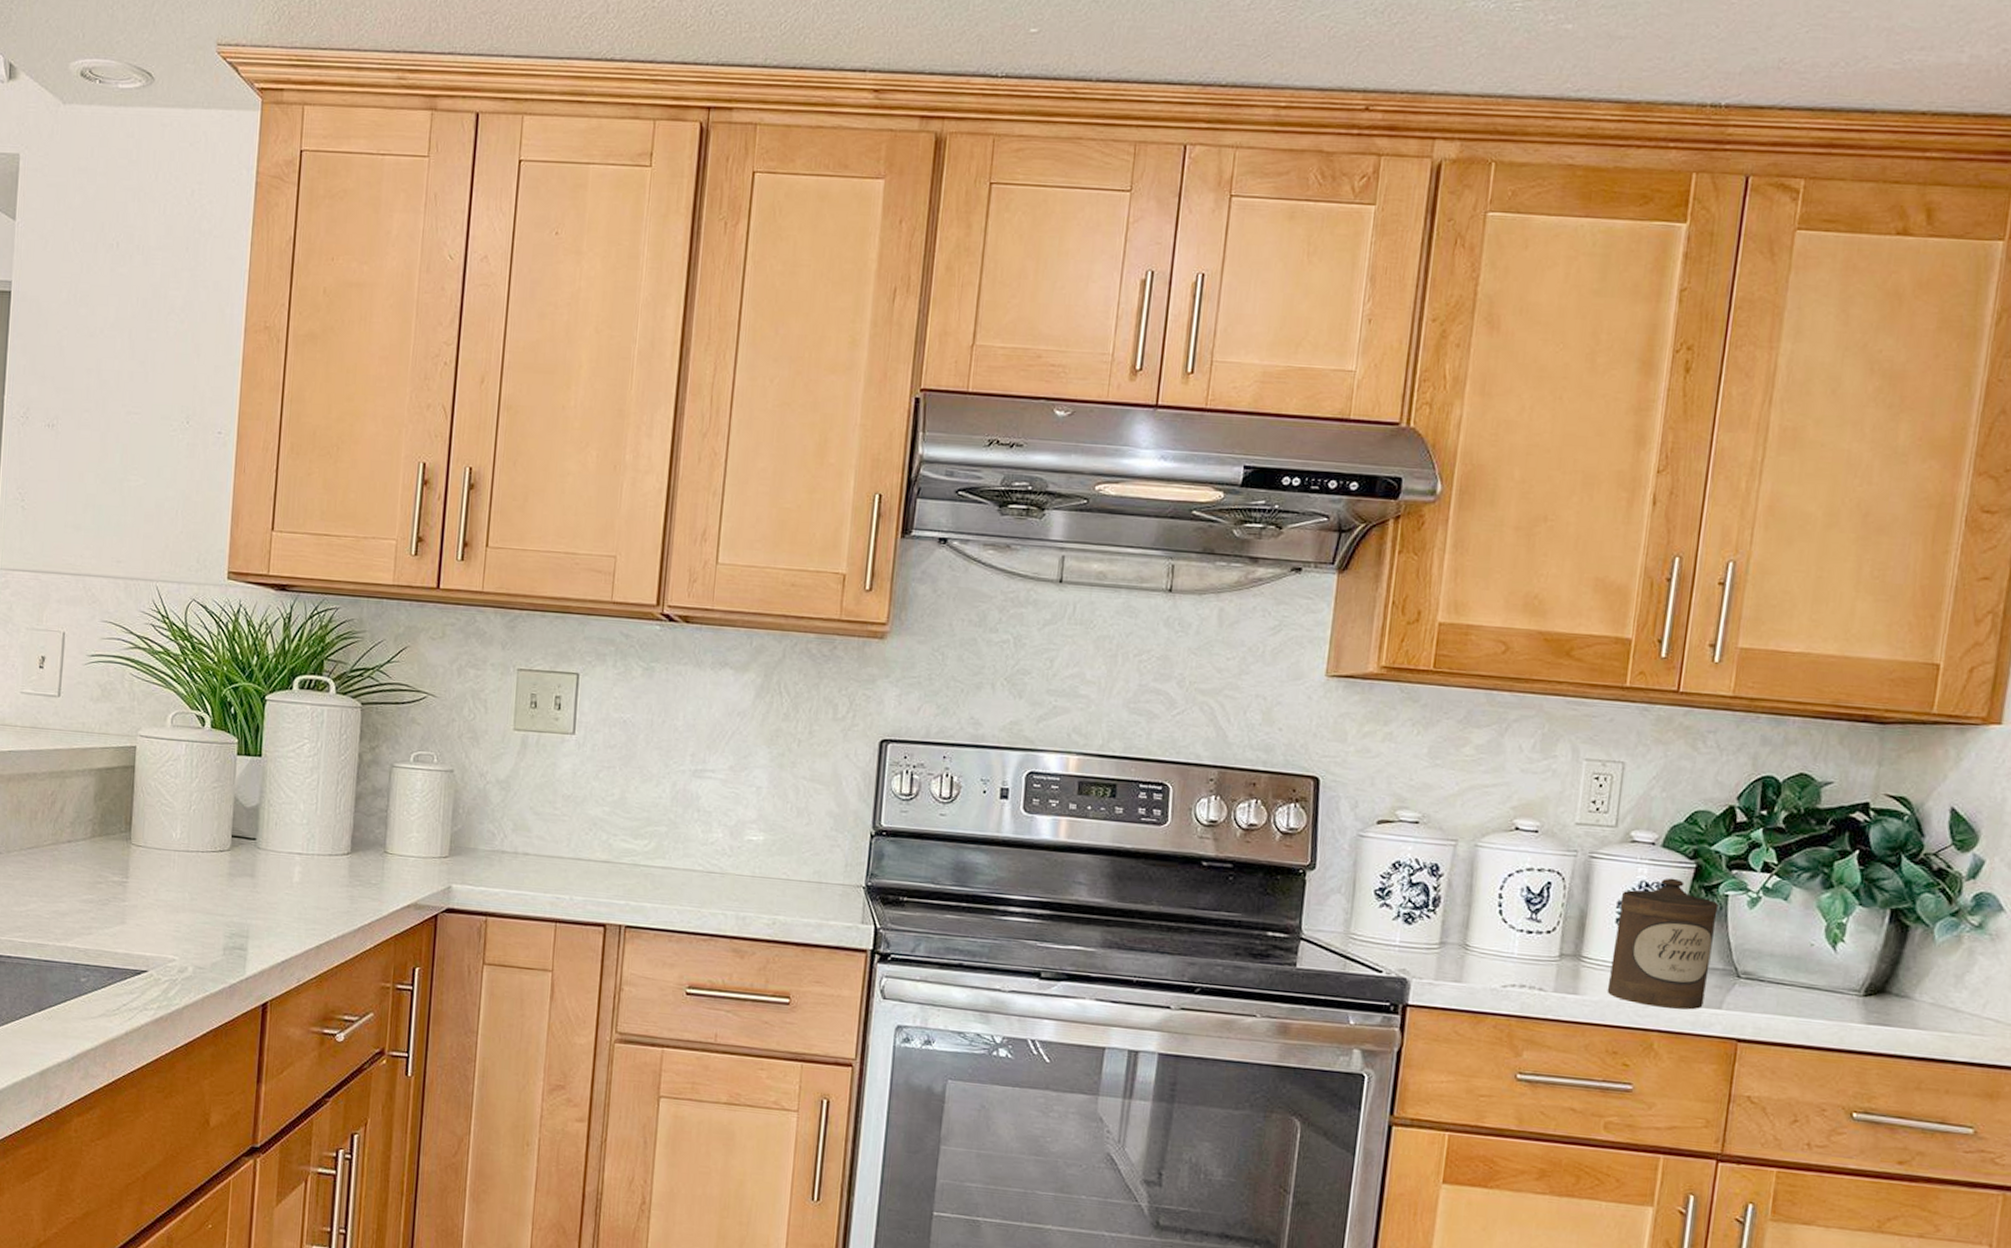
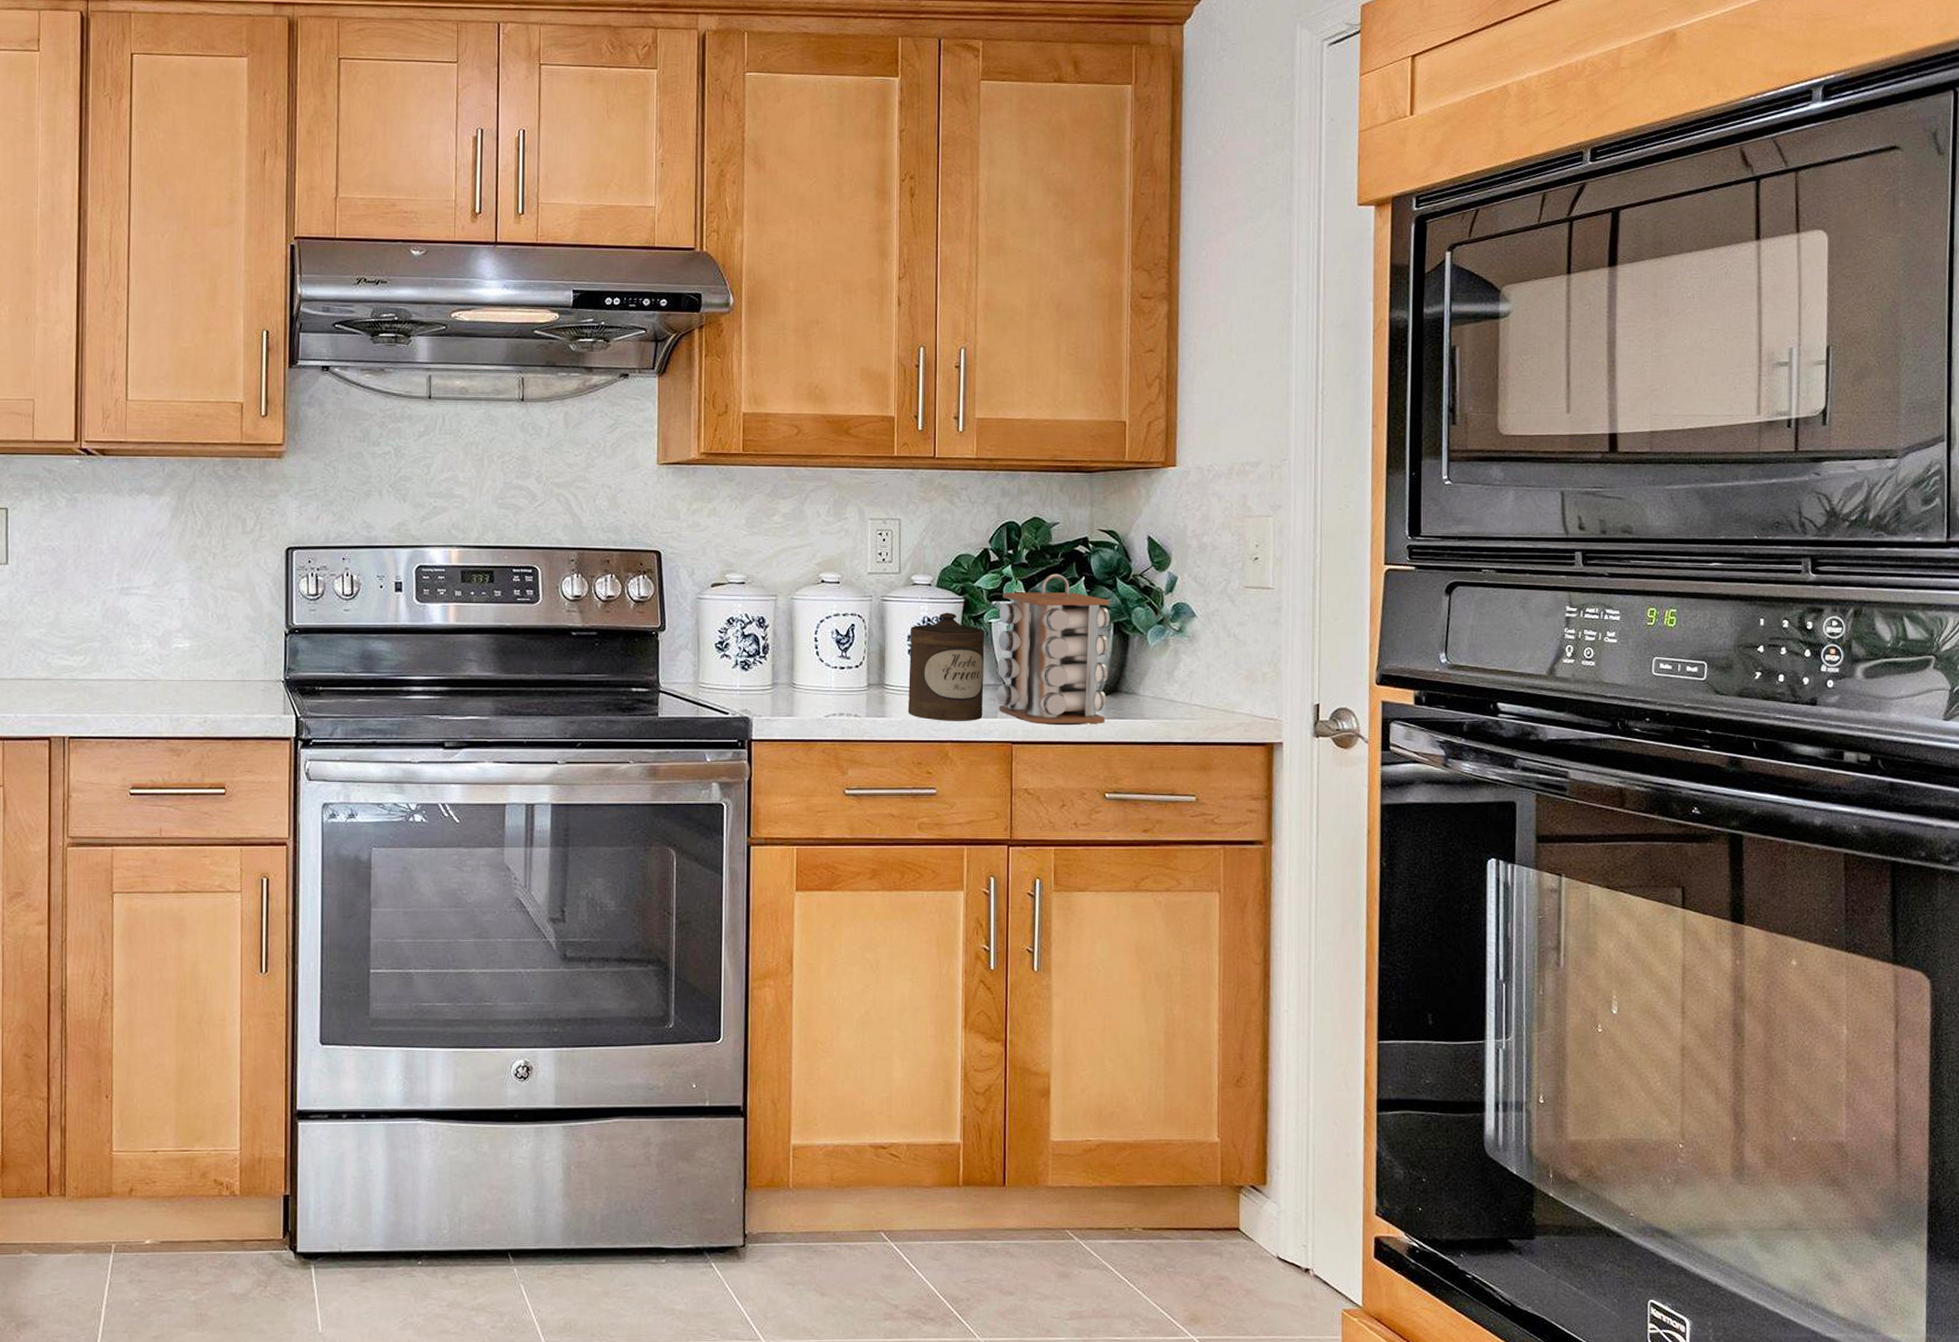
spice rack: none [1724,843,1889,1029] -> present [997,573,1110,726]

